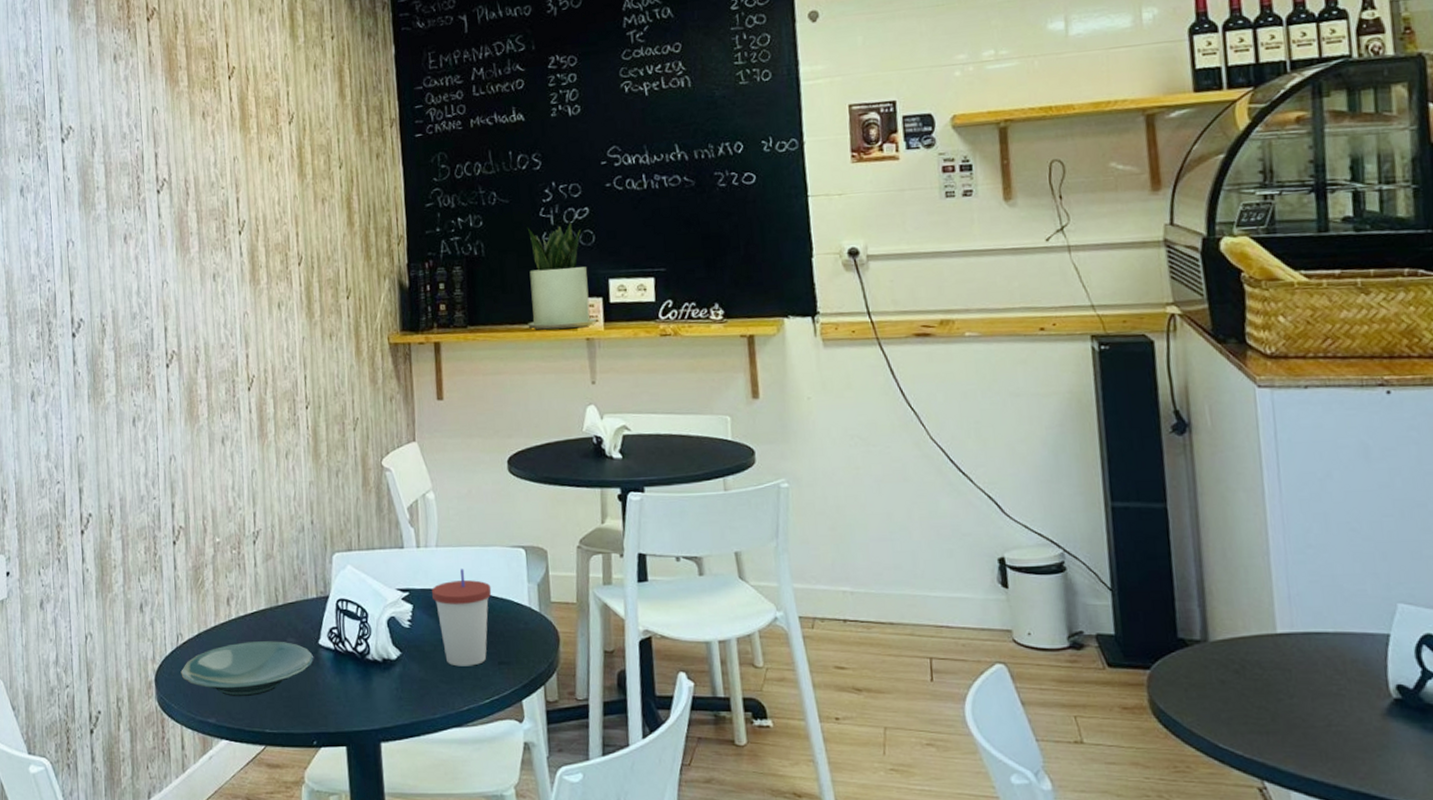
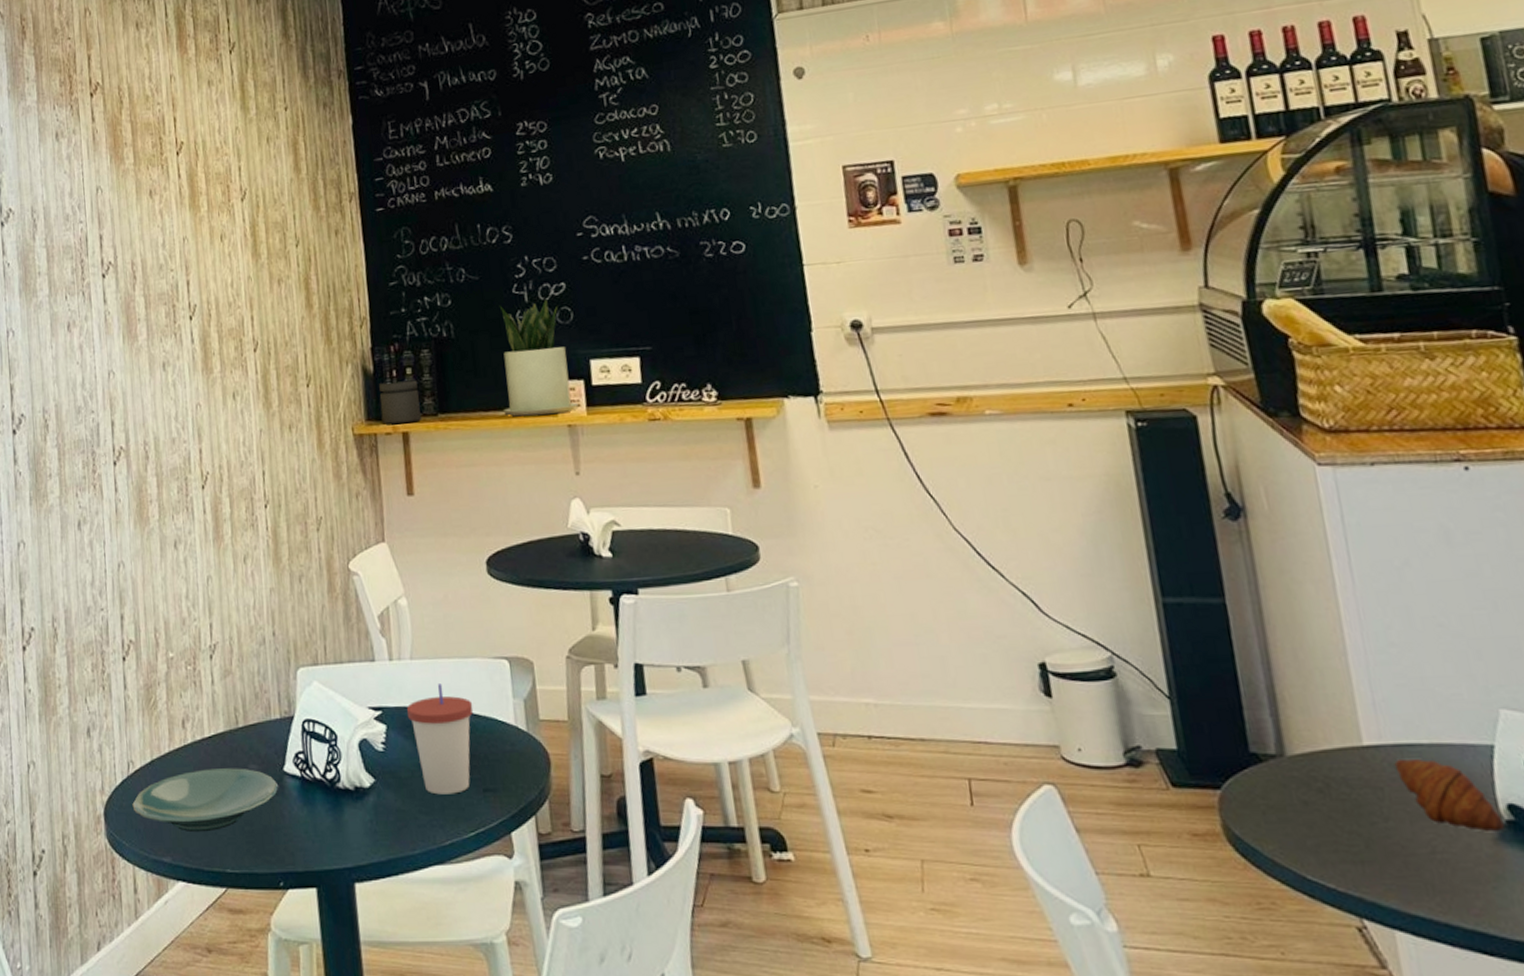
jar: none [414,294,452,336] -> present [379,380,421,425]
croissant: none [1302,645,1393,709] -> present [1394,758,1505,833]

